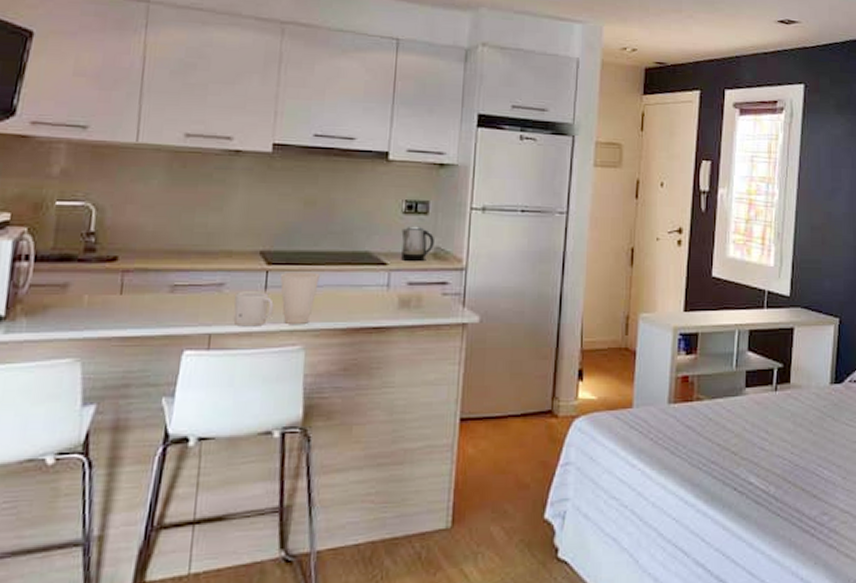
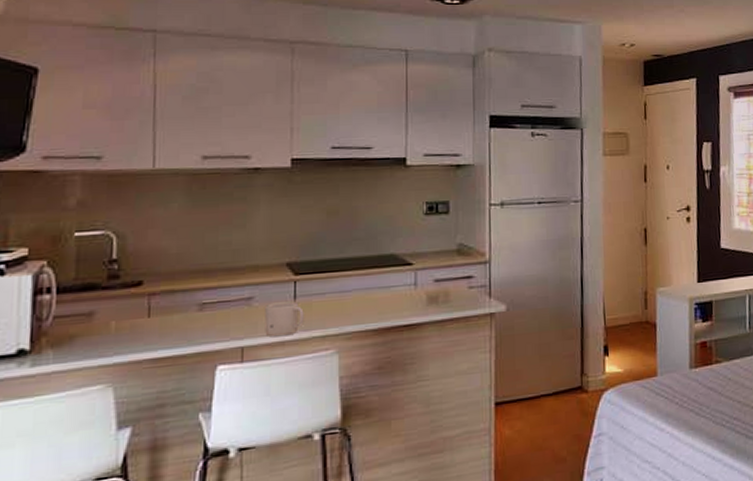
cup: present [279,271,321,325] -> none [308,278,349,331]
kettle: present [401,226,434,262] -> none [424,225,457,260]

